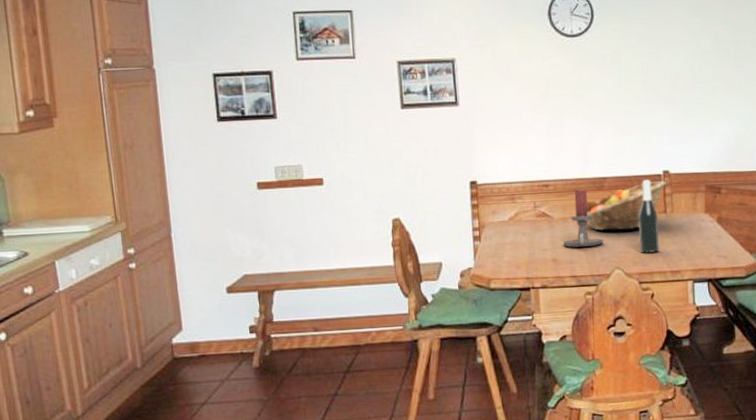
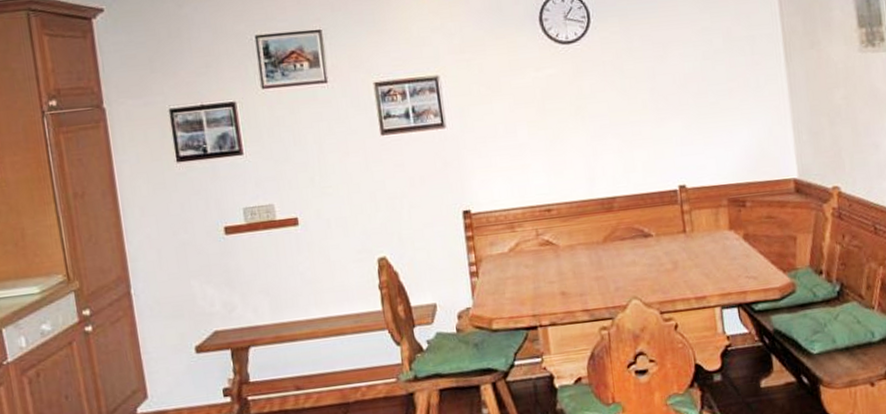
candle holder: present [563,188,604,248] -> none [571,211,617,278]
fruit basket: present [586,180,666,231] -> none [595,197,683,257]
wine bottle: present [638,179,659,253] -> none [654,195,680,280]

